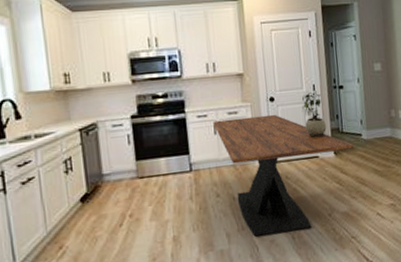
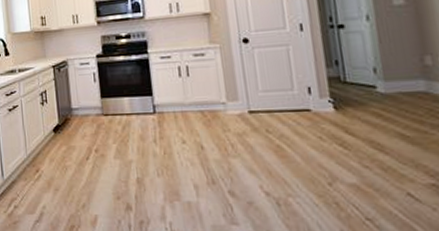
dining table: present [213,114,354,237] -> none [177,57,364,196]
potted plant: present [302,90,327,138] -> none [285,30,321,87]

